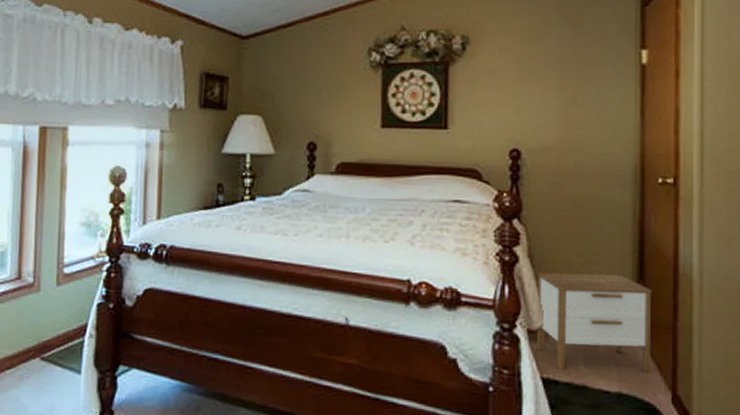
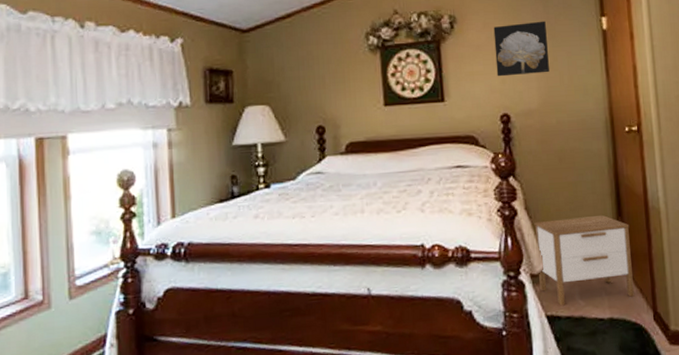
wall art: none [510,49,573,108] -> present [493,21,549,77]

